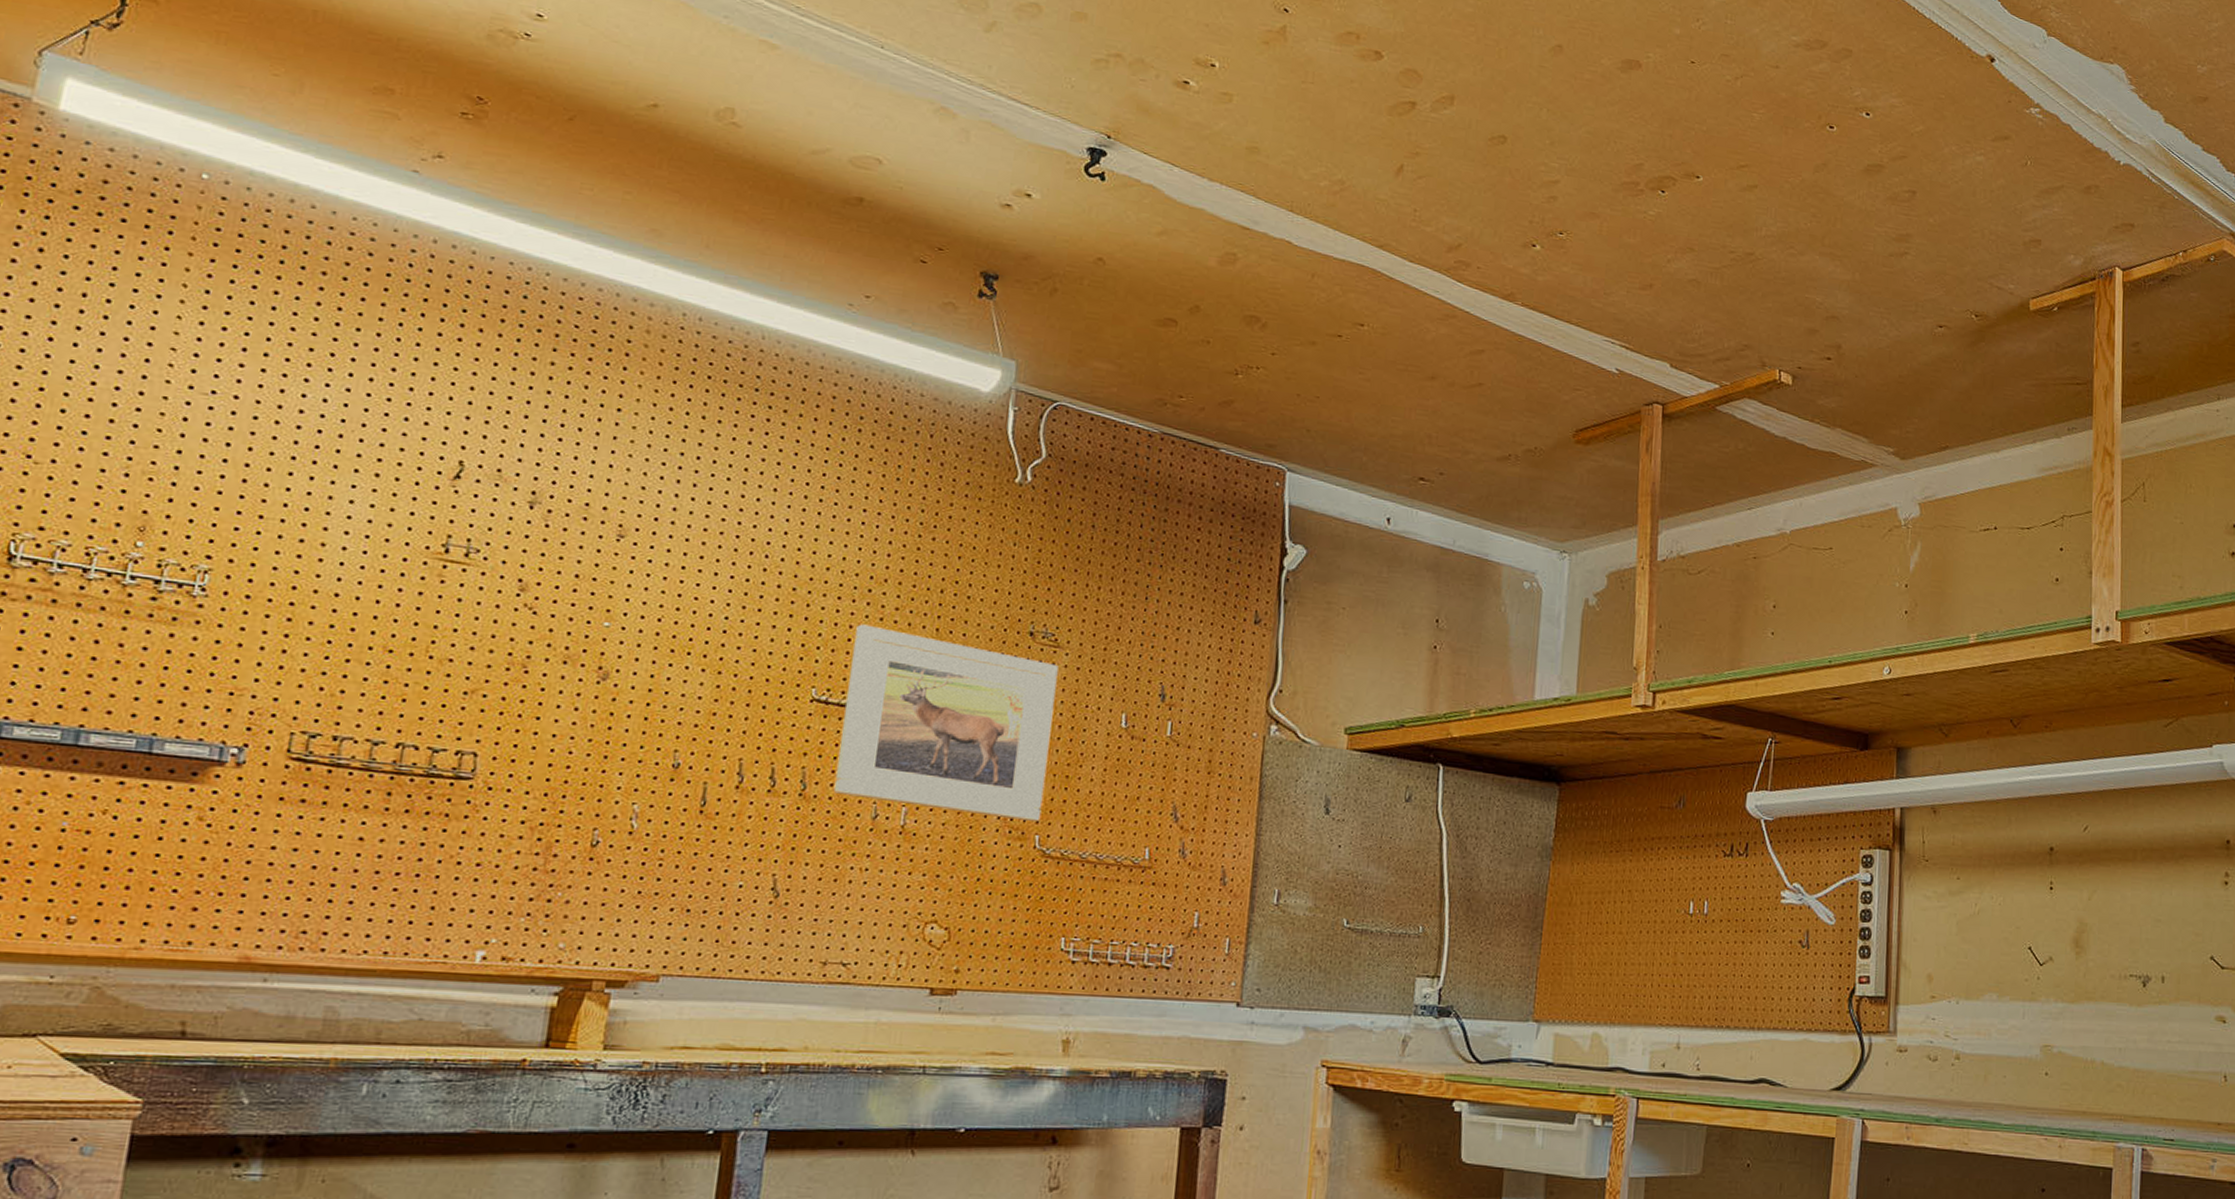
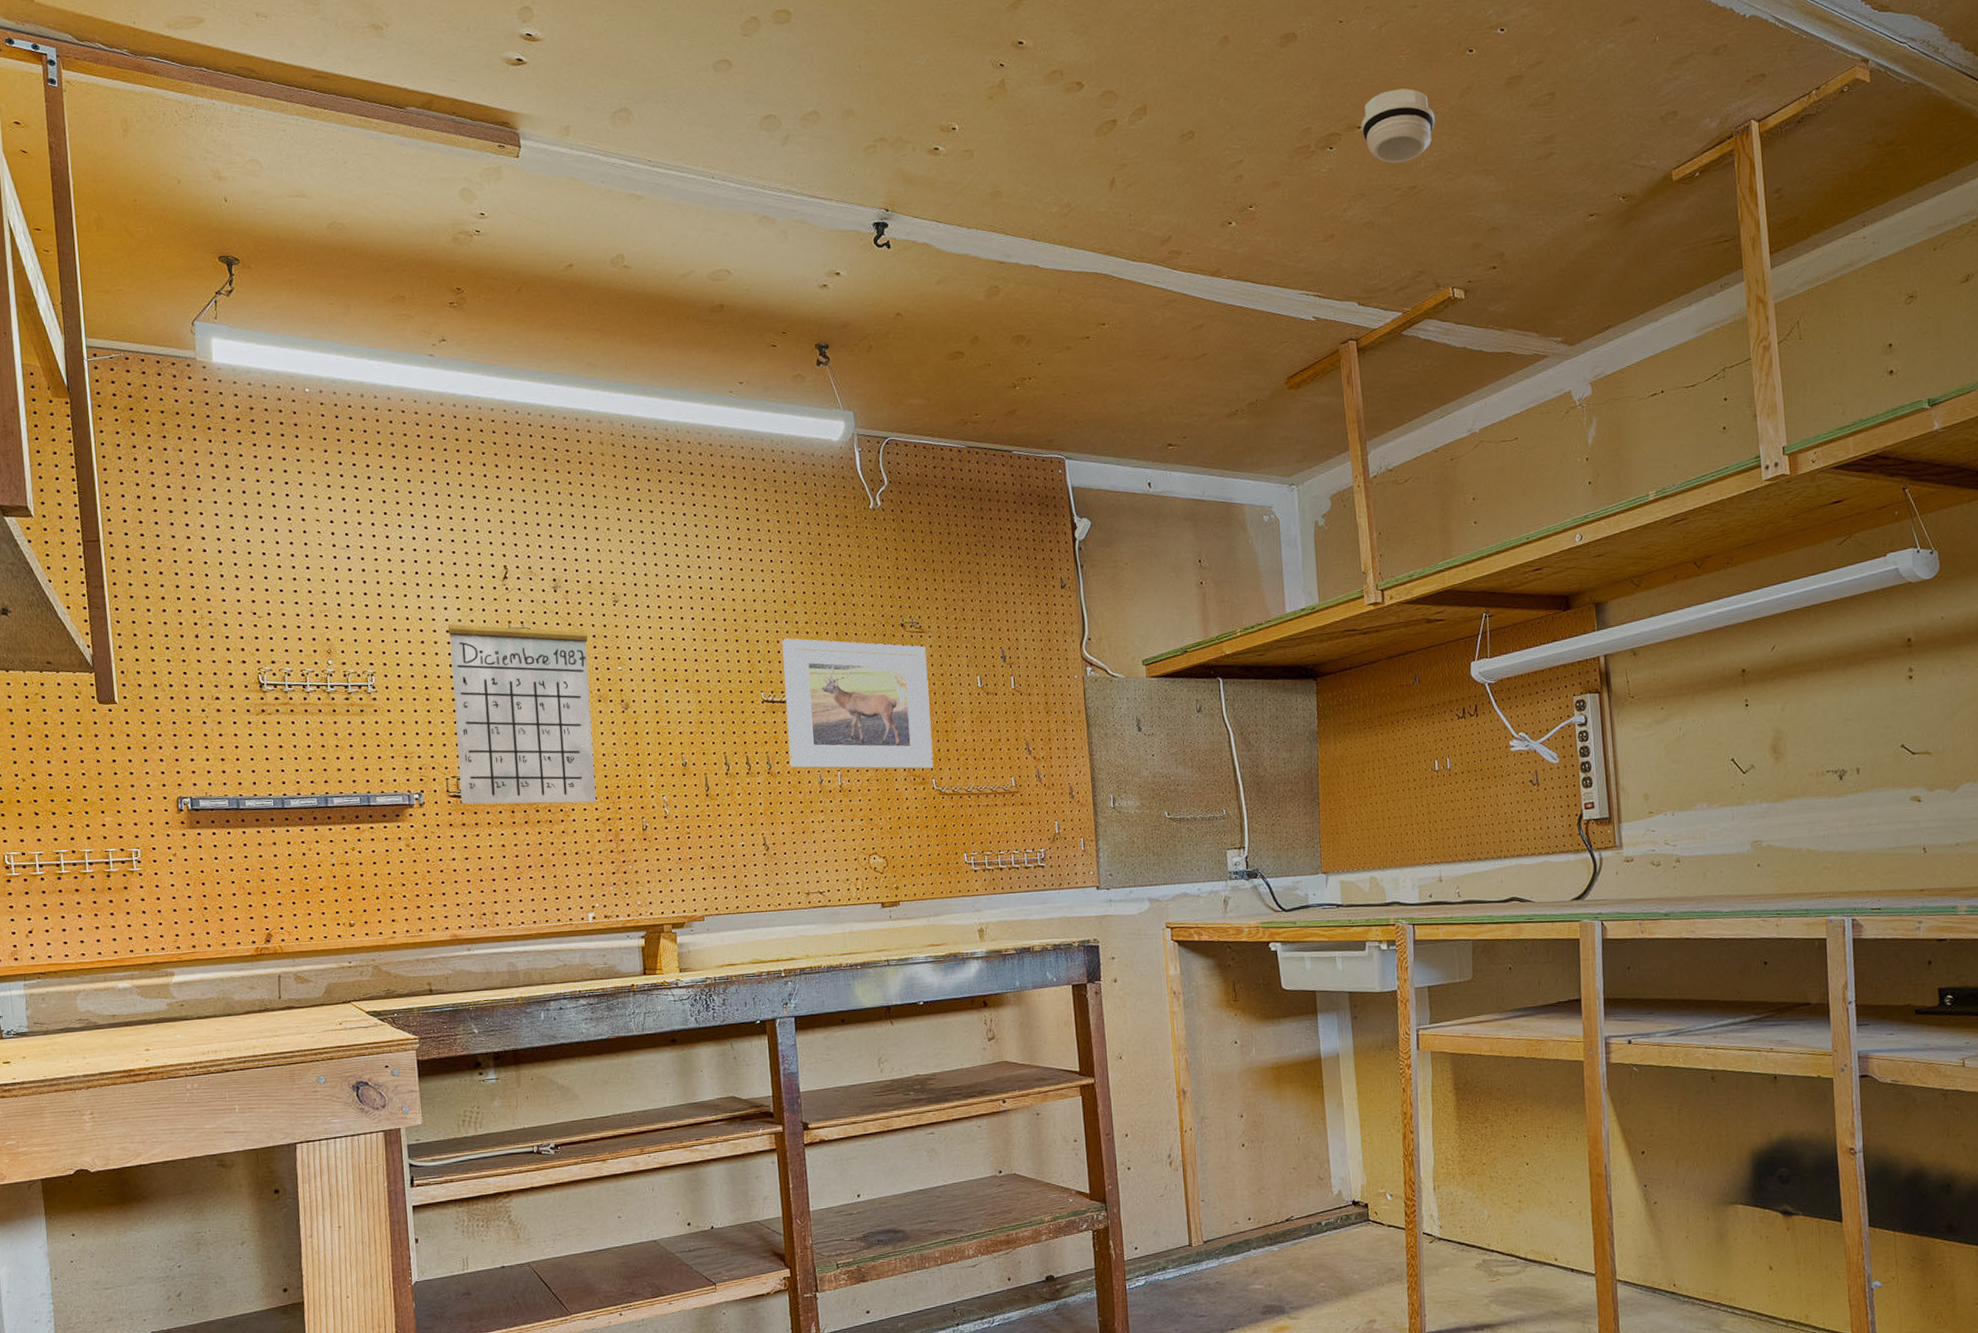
calendar: none [306,492,568,800] -> present [448,587,597,804]
smoke detector: none [1699,146,1784,225] -> present [1361,88,1435,163]

